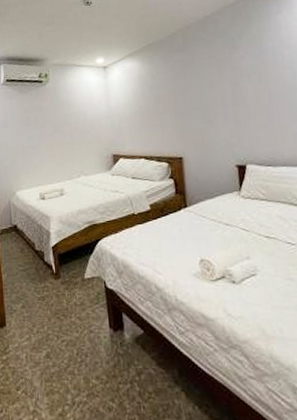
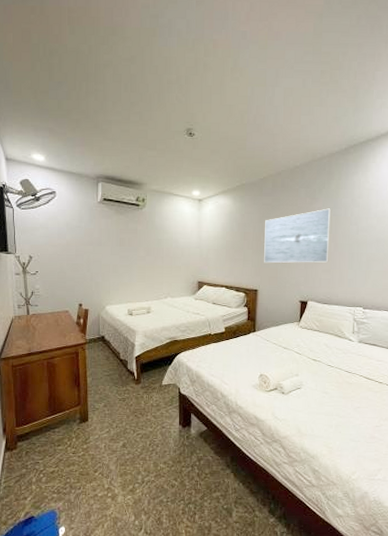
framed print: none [180,55,264,126] -> present [264,208,331,263]

